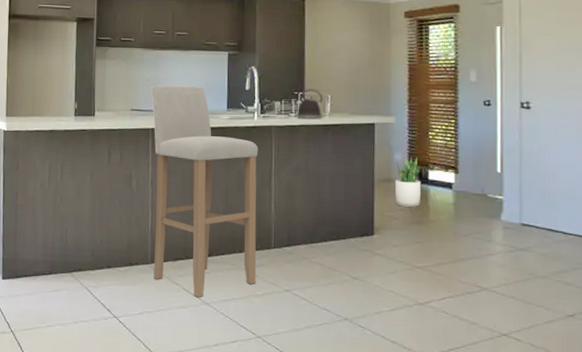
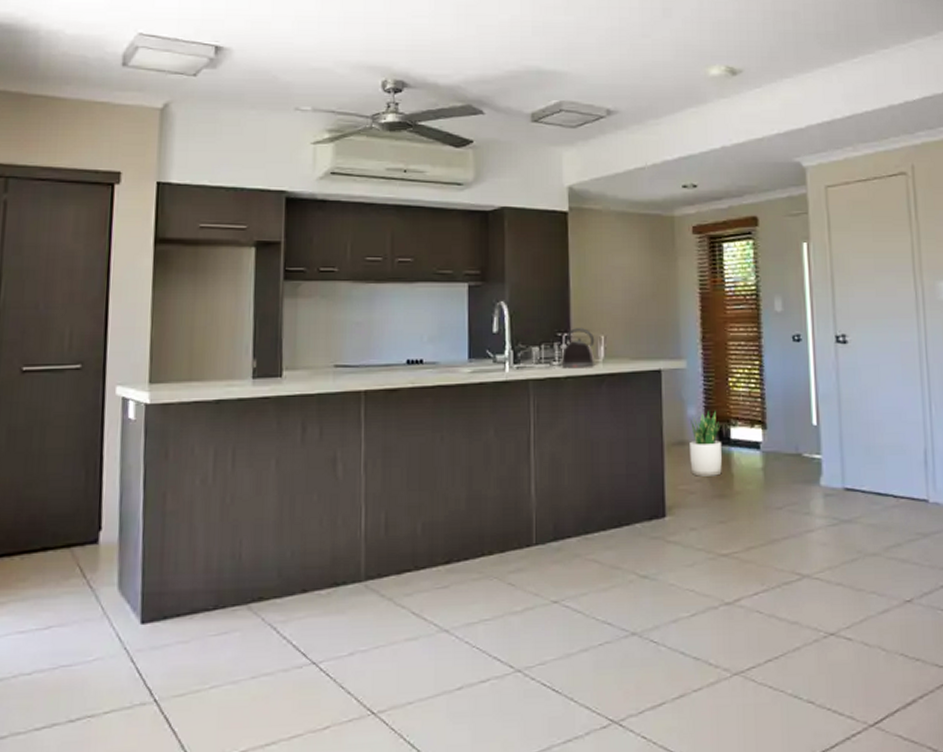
bar stool: present [151,85,258,298] -> none [363,330,513,624]

